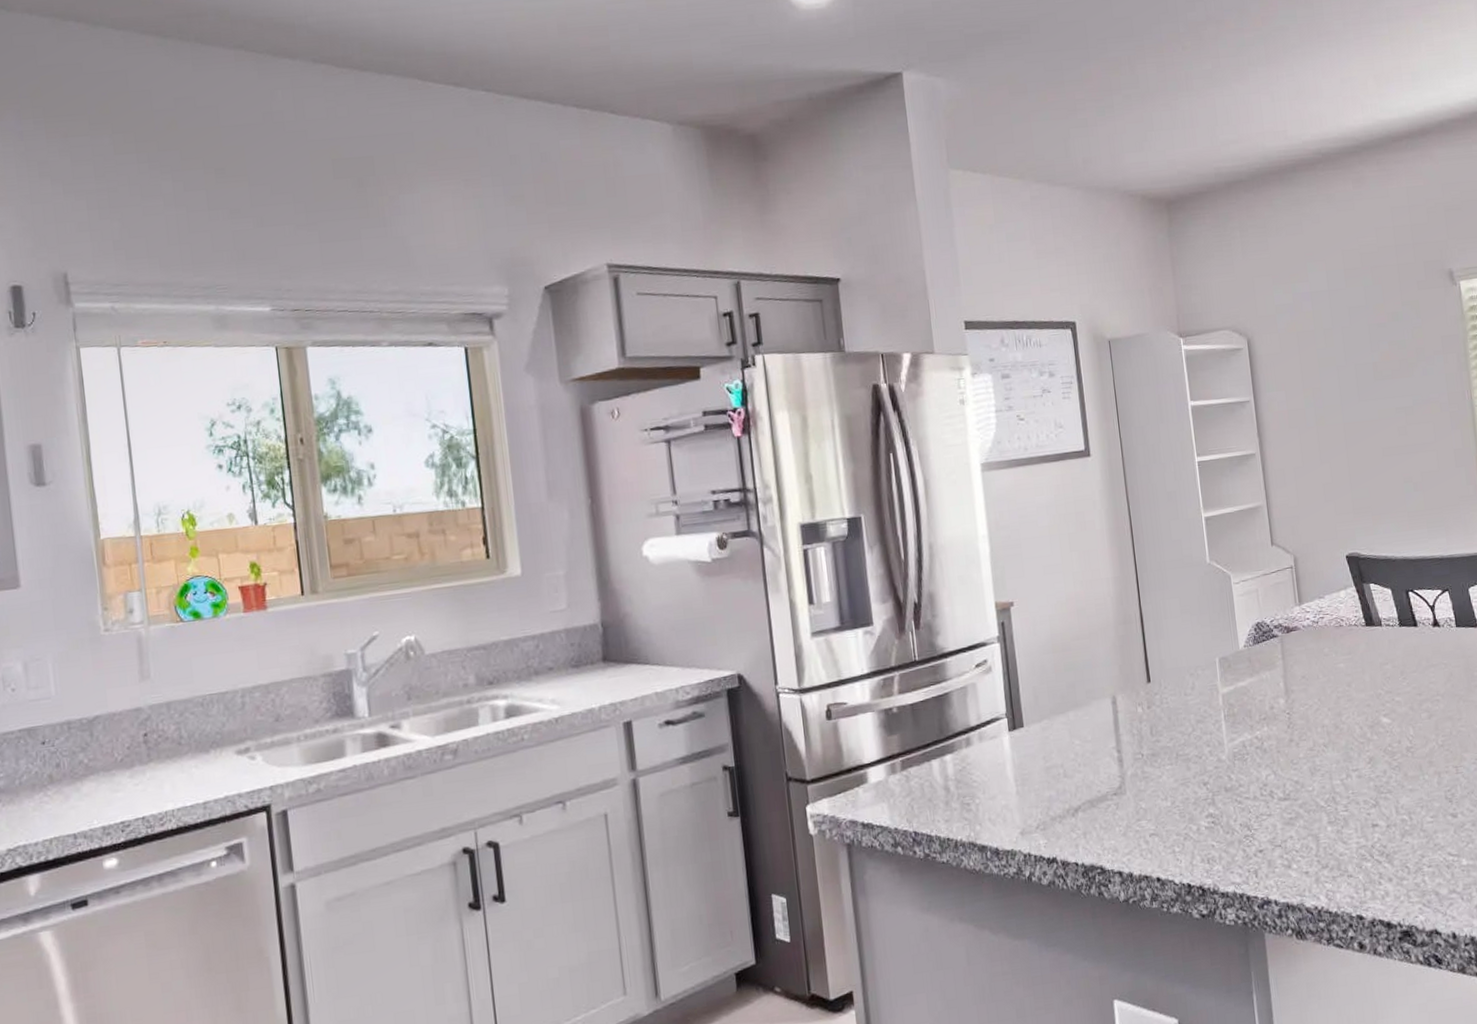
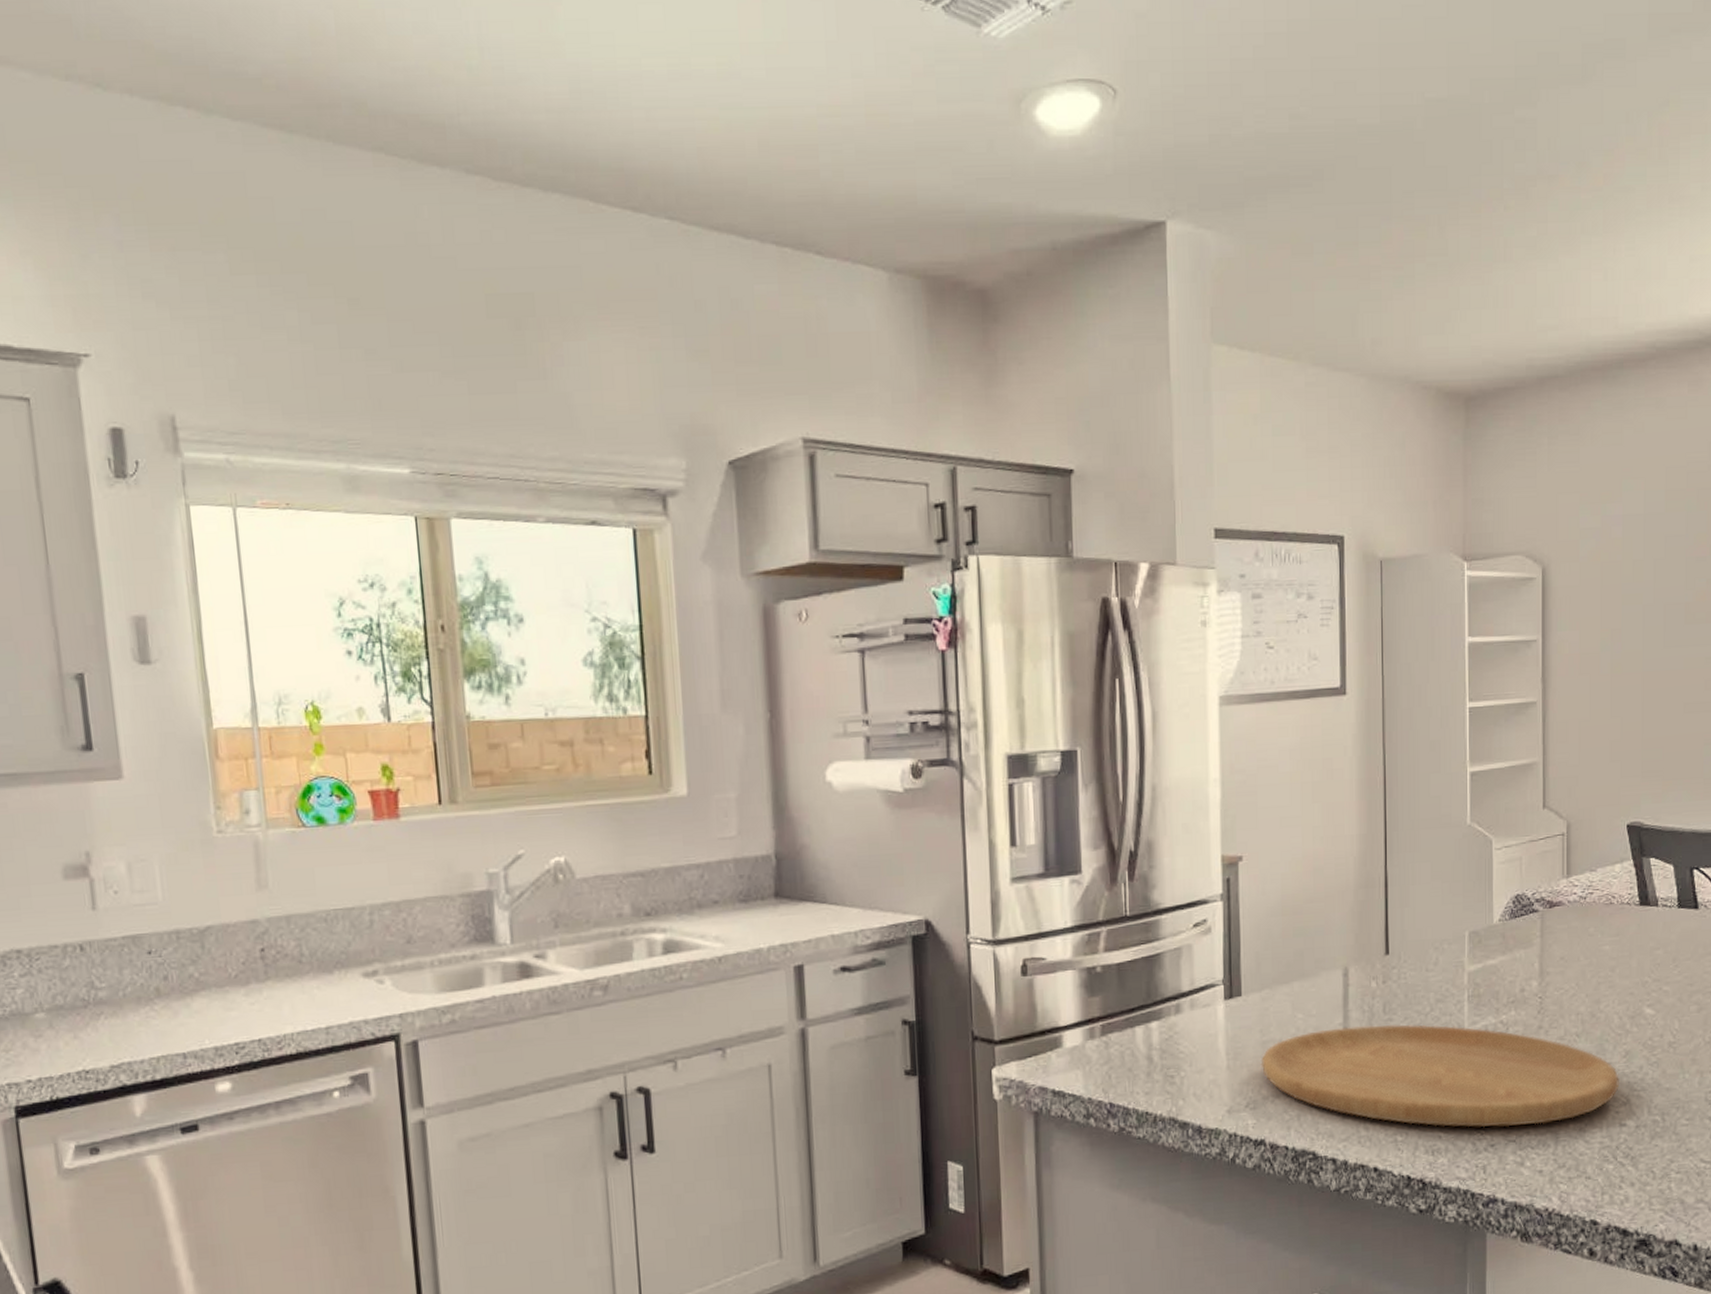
cutting board: none [1046,743,1368,837] -> present [1260,1024,1619,1128]

